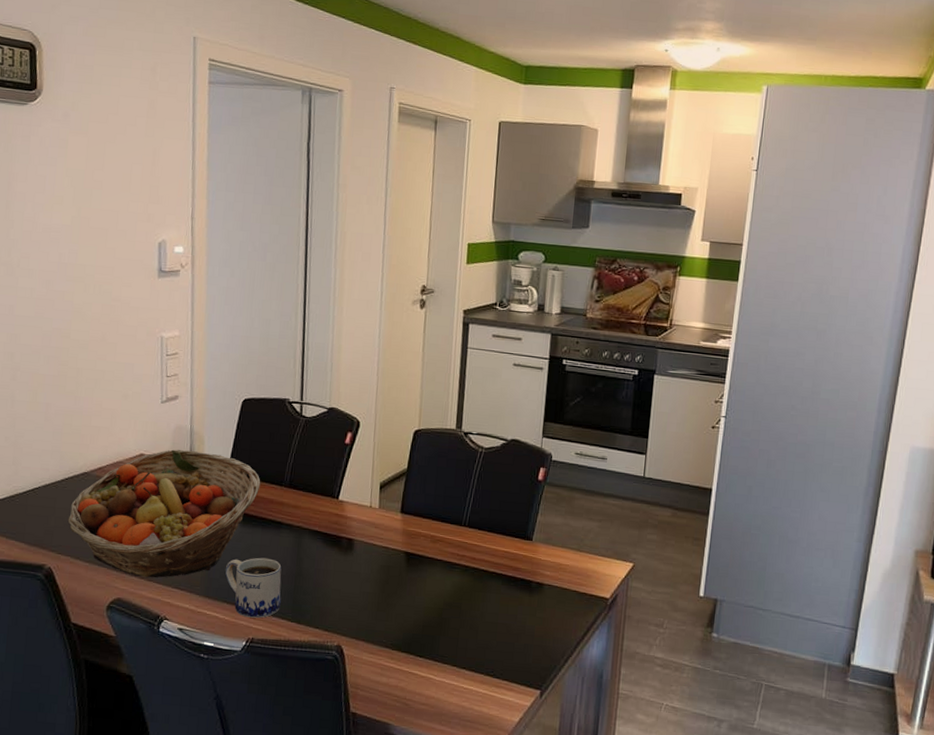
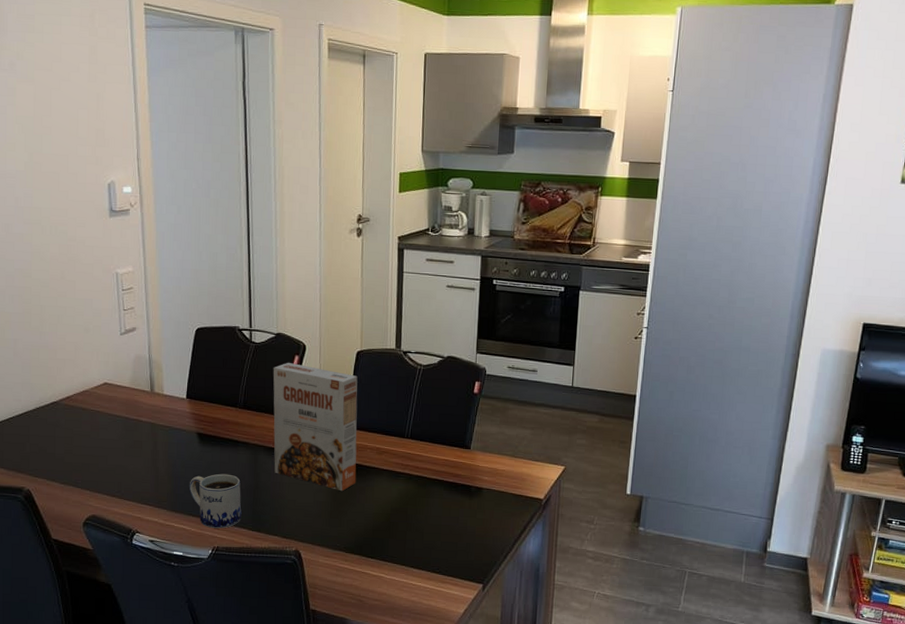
fruit basket: present [67,449,261,578] -> none [42,377,217,496]
cereal box: none [319,439,414,582] -> present [273,362,358,492]

